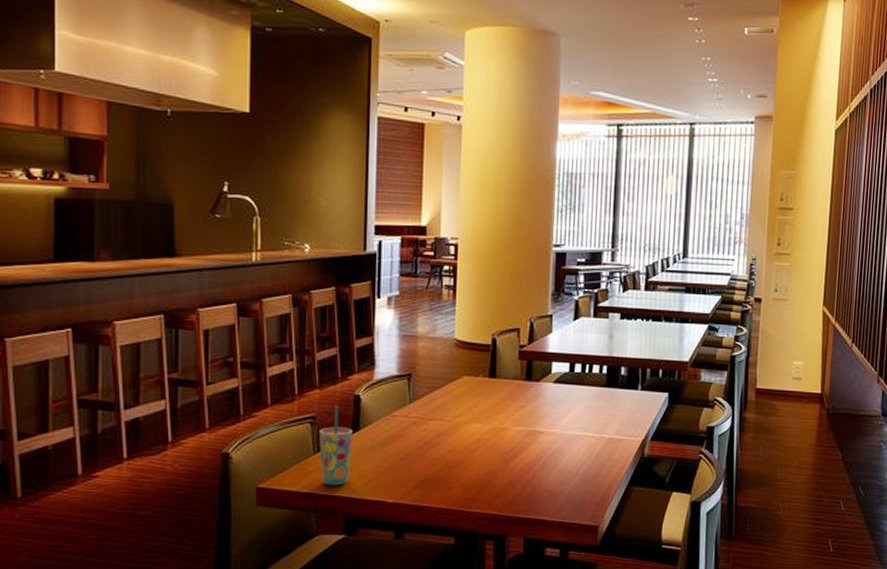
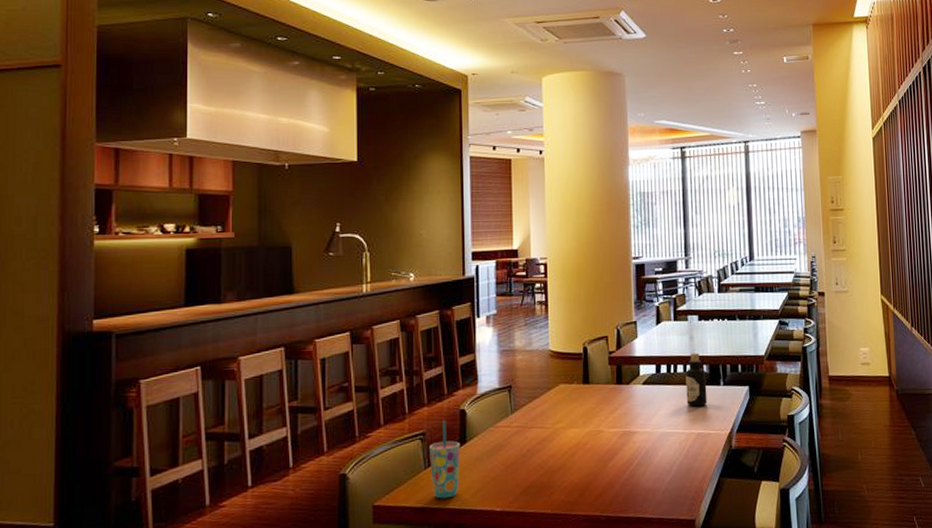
bottle: none [600,353,624,411] -> present [685,352,707,407]

